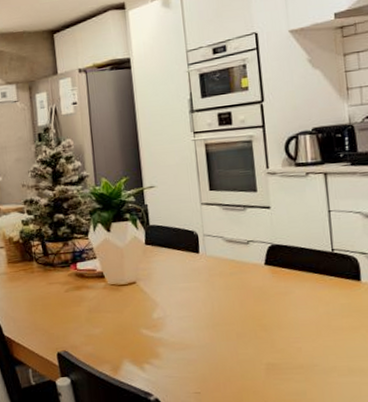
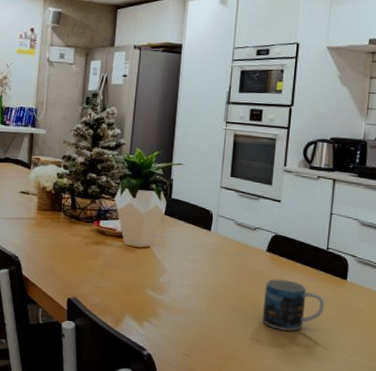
mug: none [271,292,342,349] -> present [262,279,325,331]

